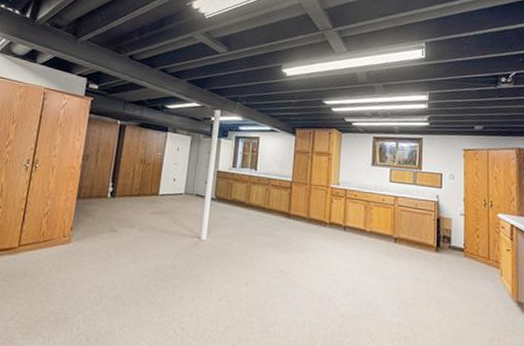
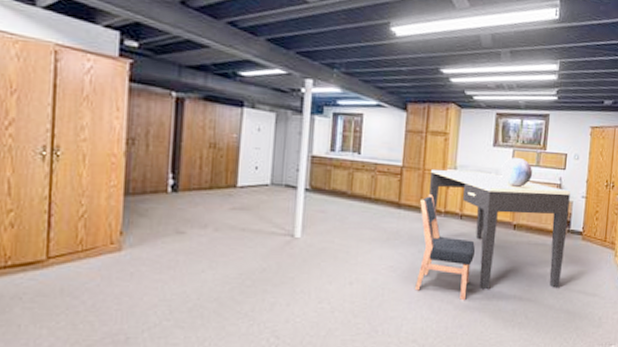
dining chair: none [304,206,358,310] -> present [415,193,475,301]
dining table: none [315,185,448,304] -> present [428,169,570,290]
decorative globe: none [380,175,411,204] -> present [501,157,533,188]

